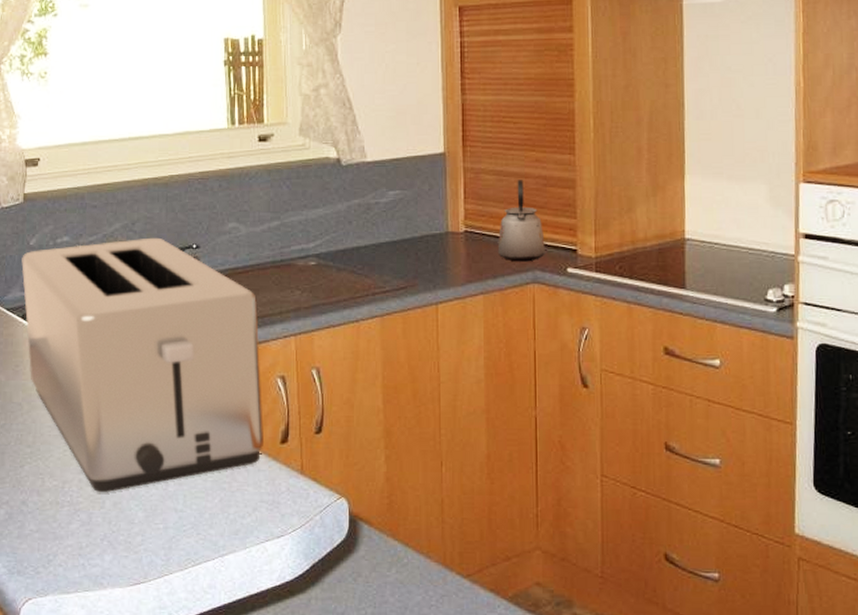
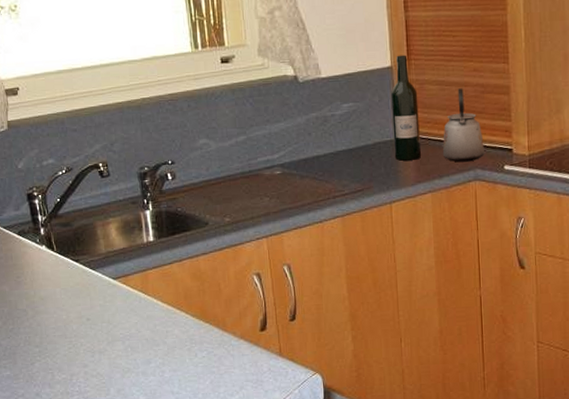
toaster: present [21,237,265,492] -> none [12,156,246,381]
wine bottle: none [441,140,474,257] -> present [390,54,422,161]

